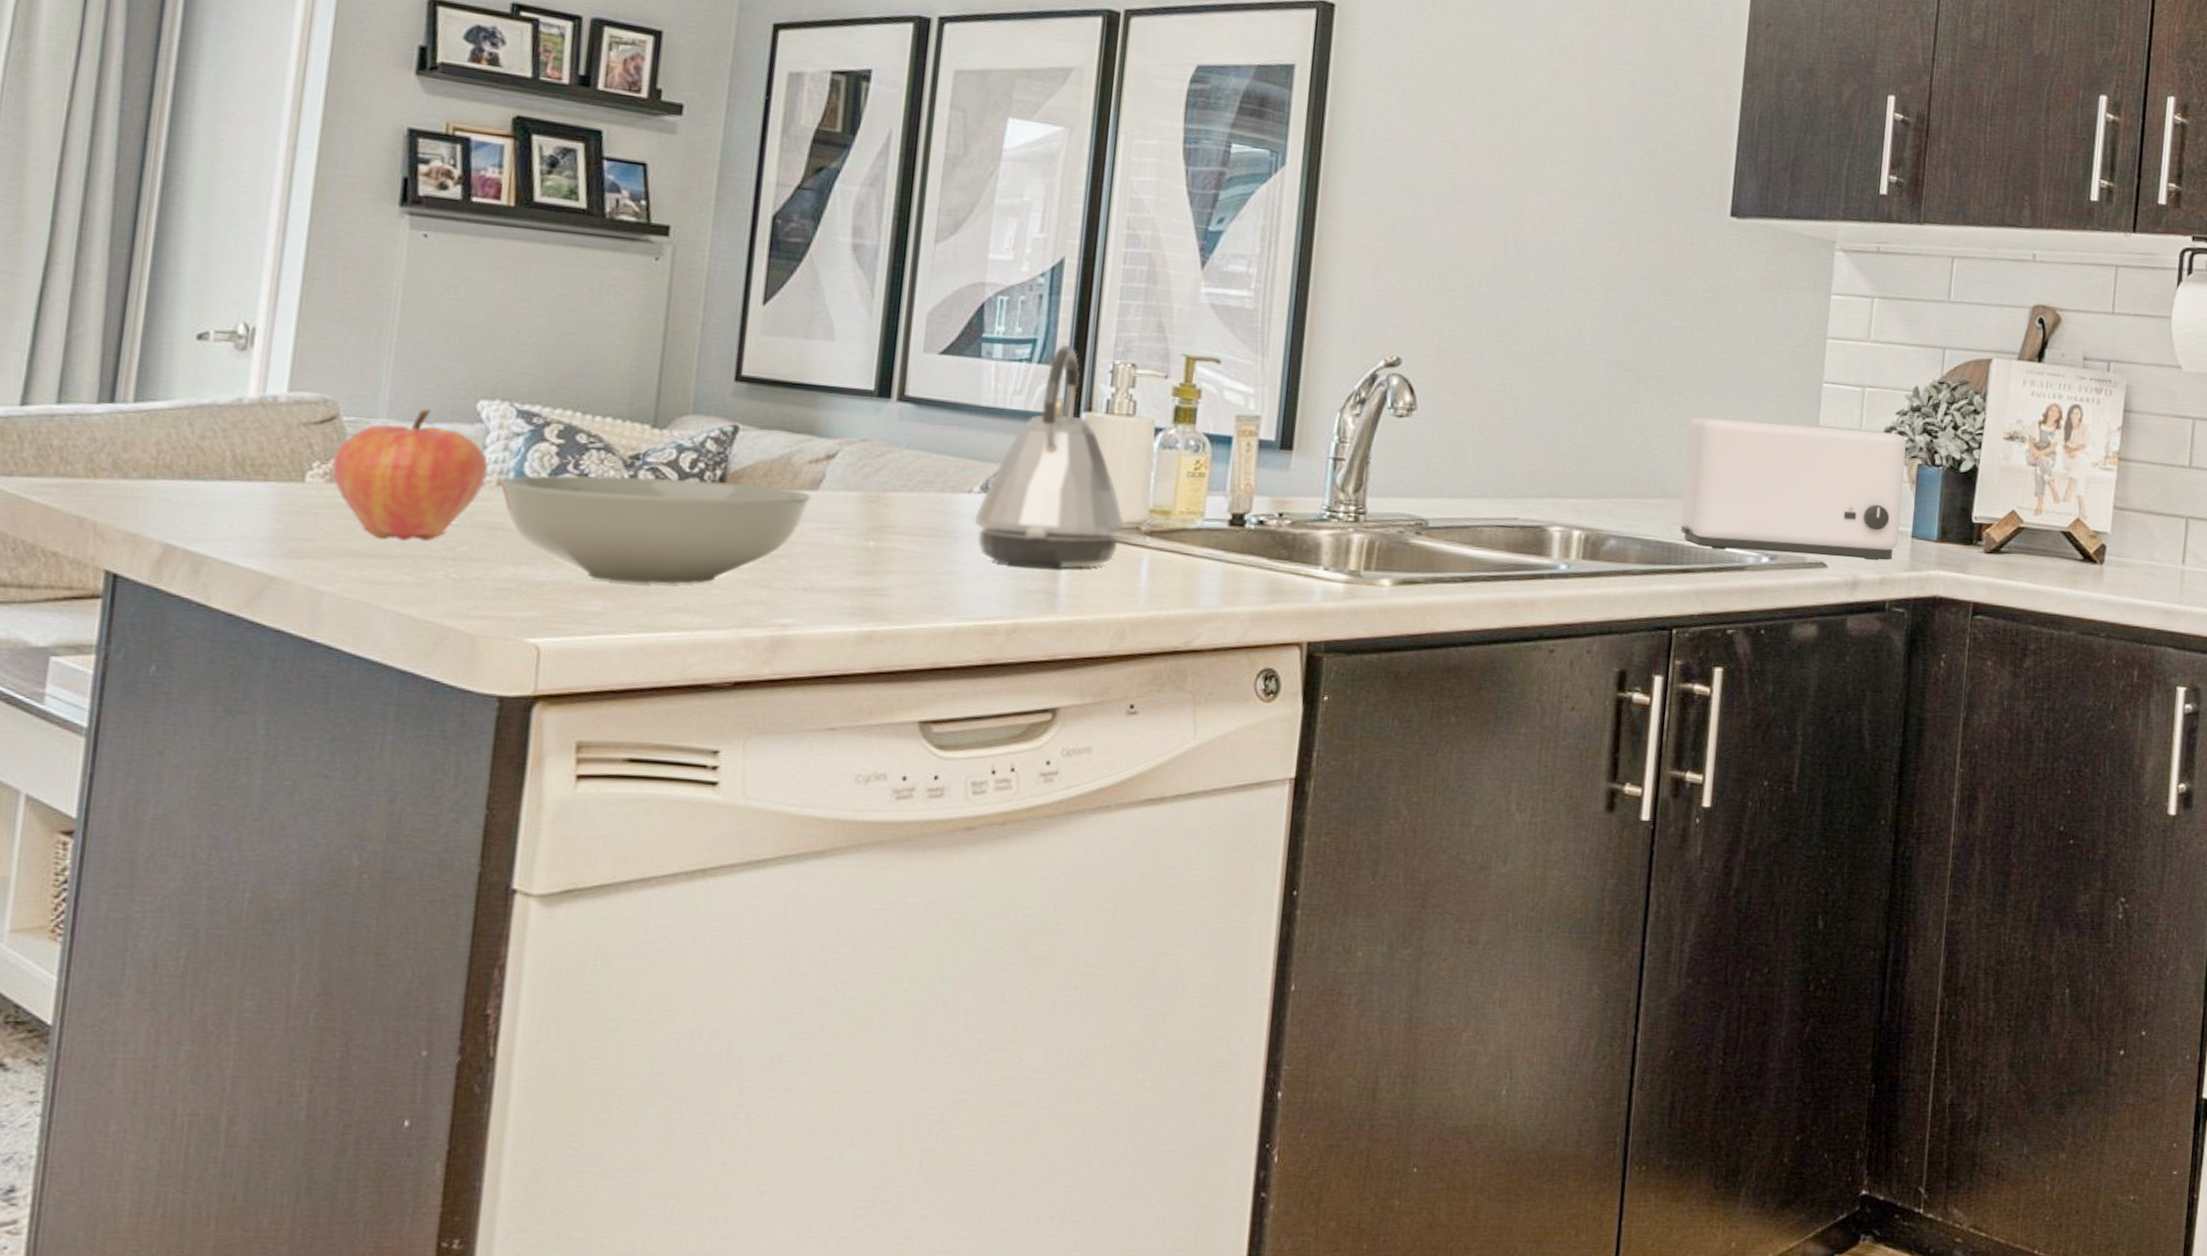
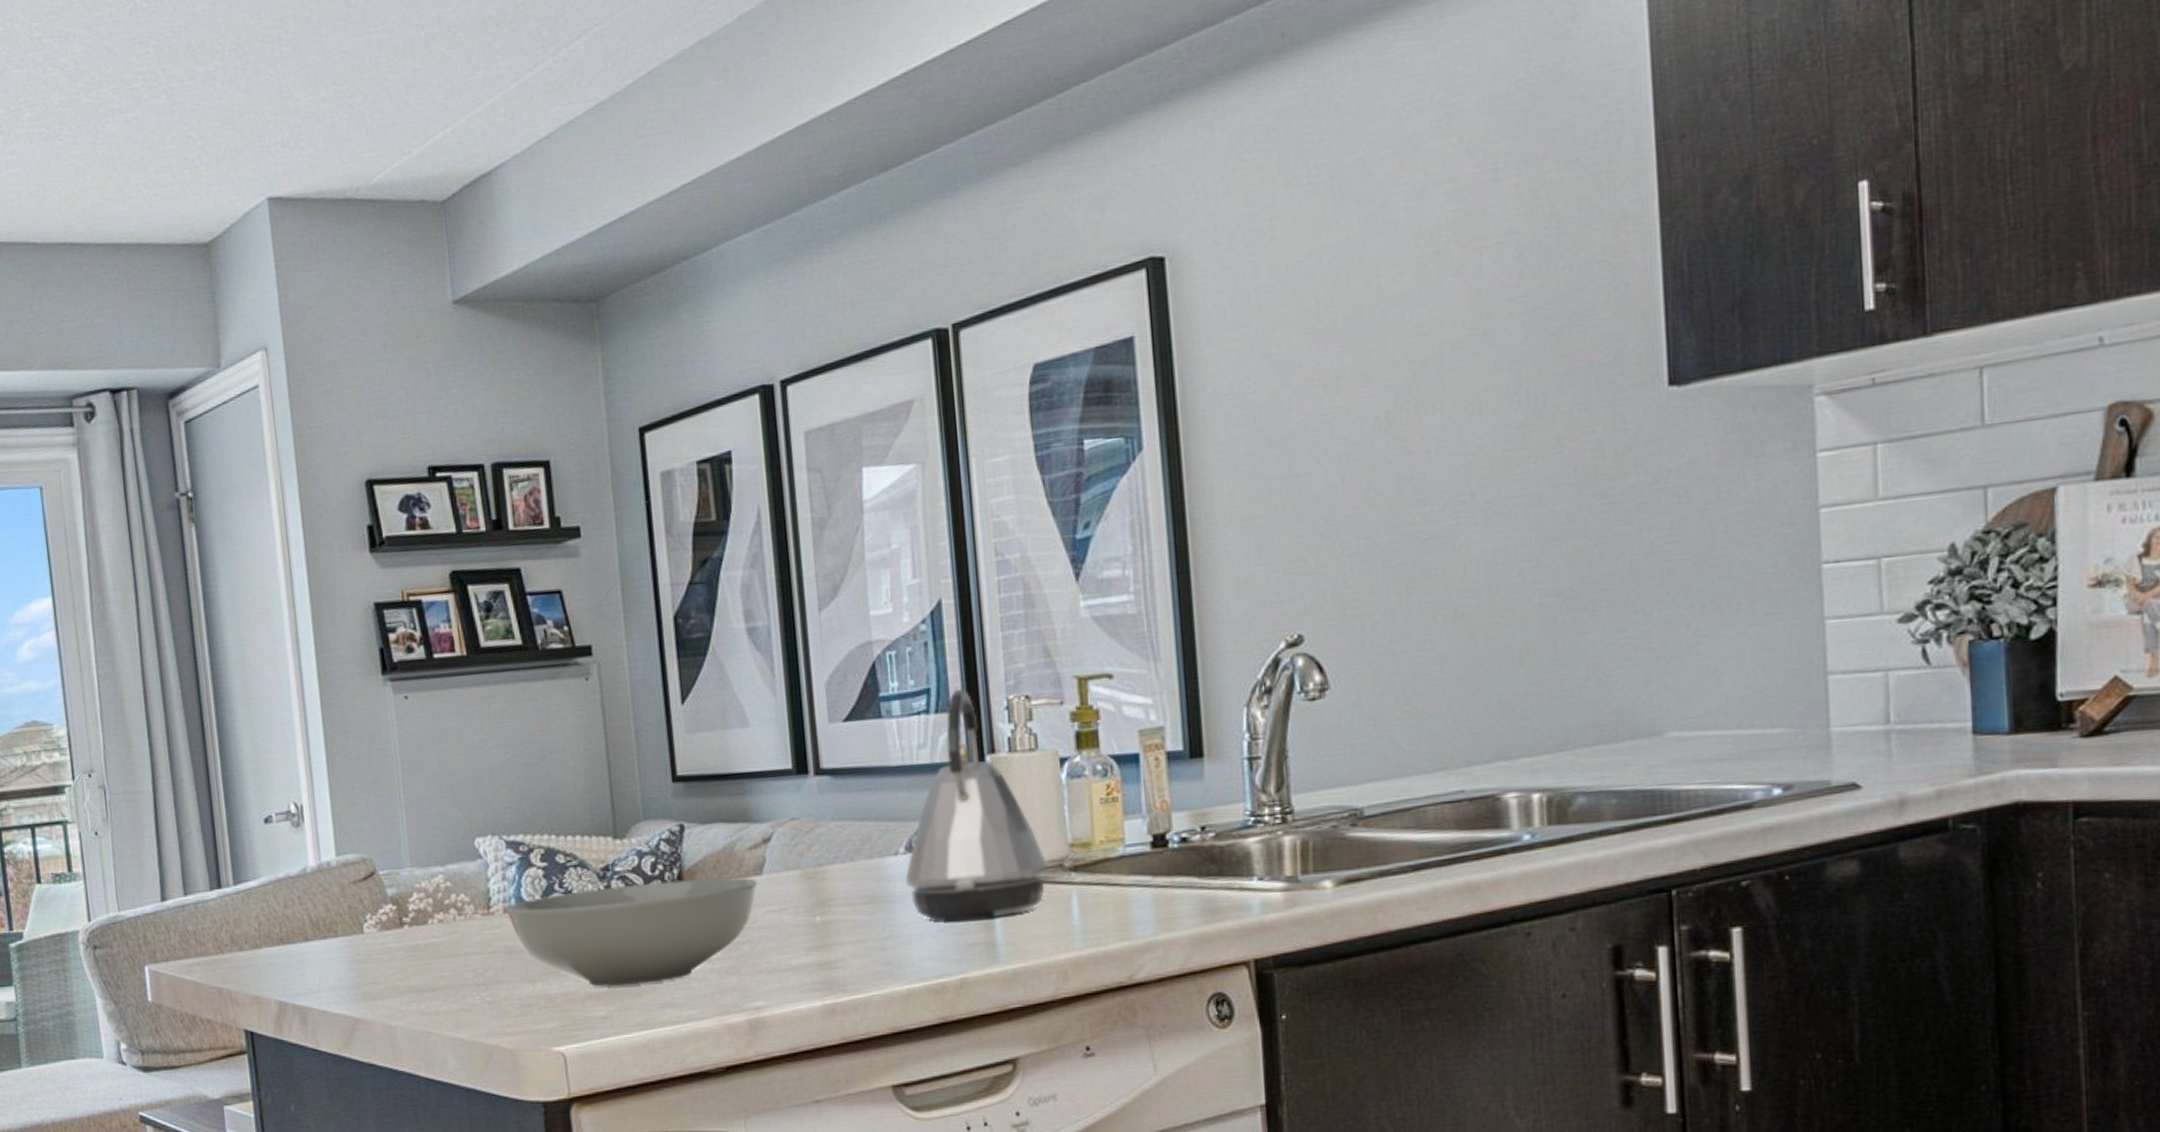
fruit: present [331,409,489,542] -> none [379,853,495,976]
toaster: present [1681,417,1910,561] -> none [1655,607,1956,790]

